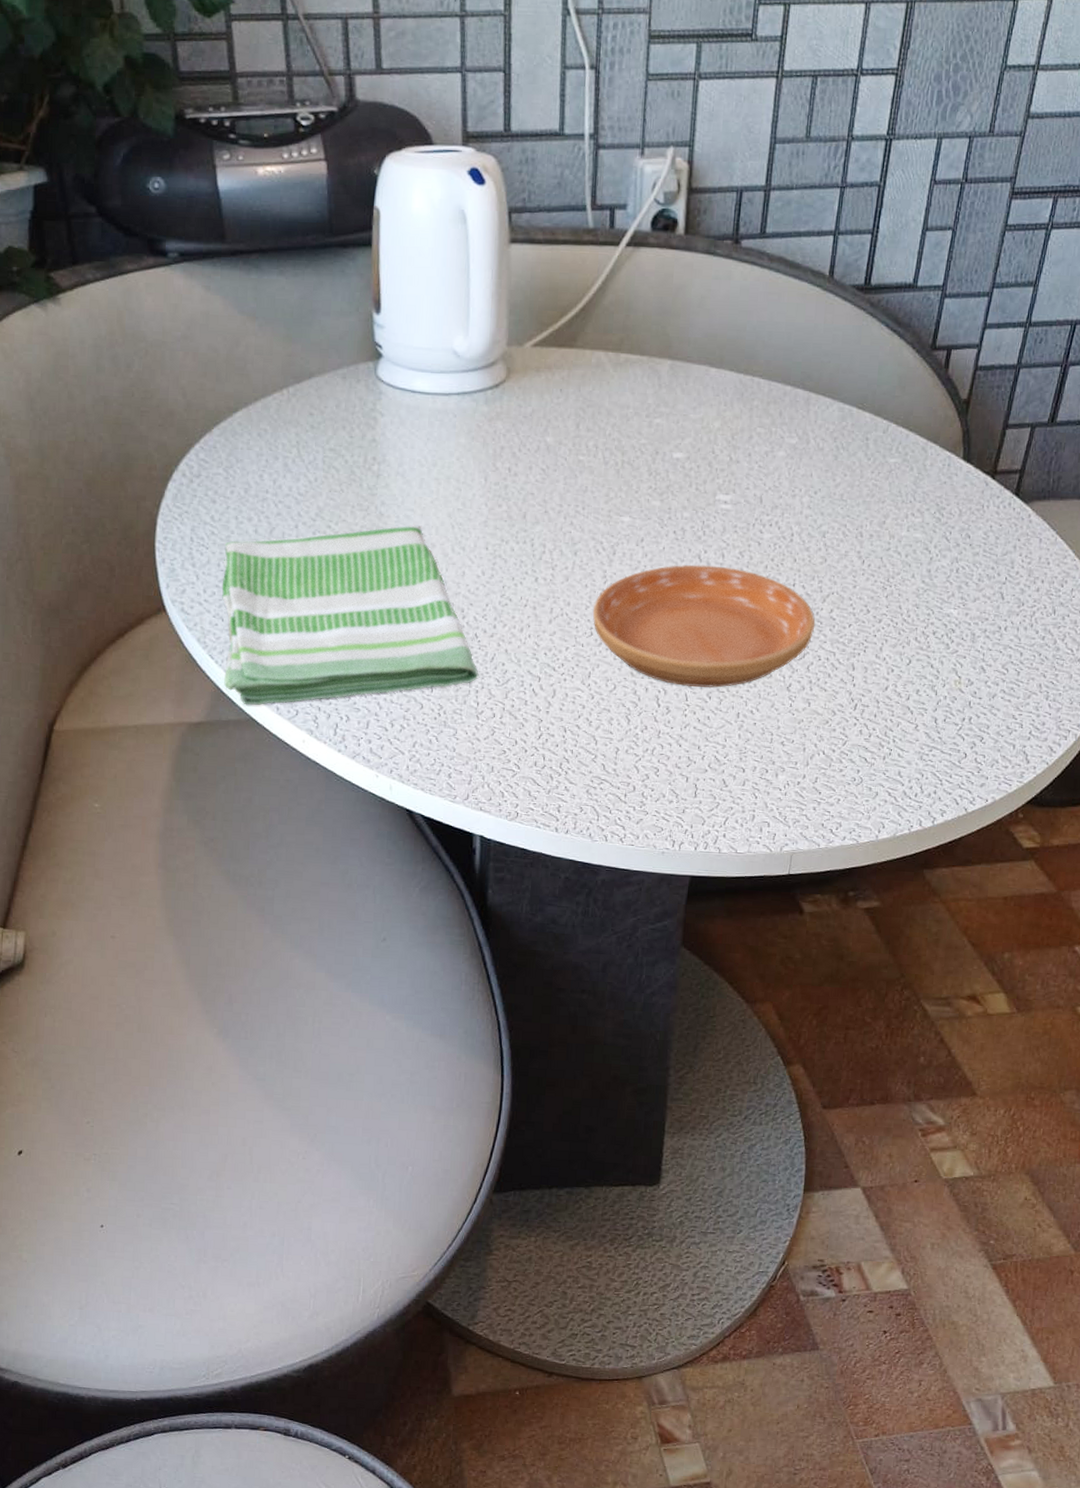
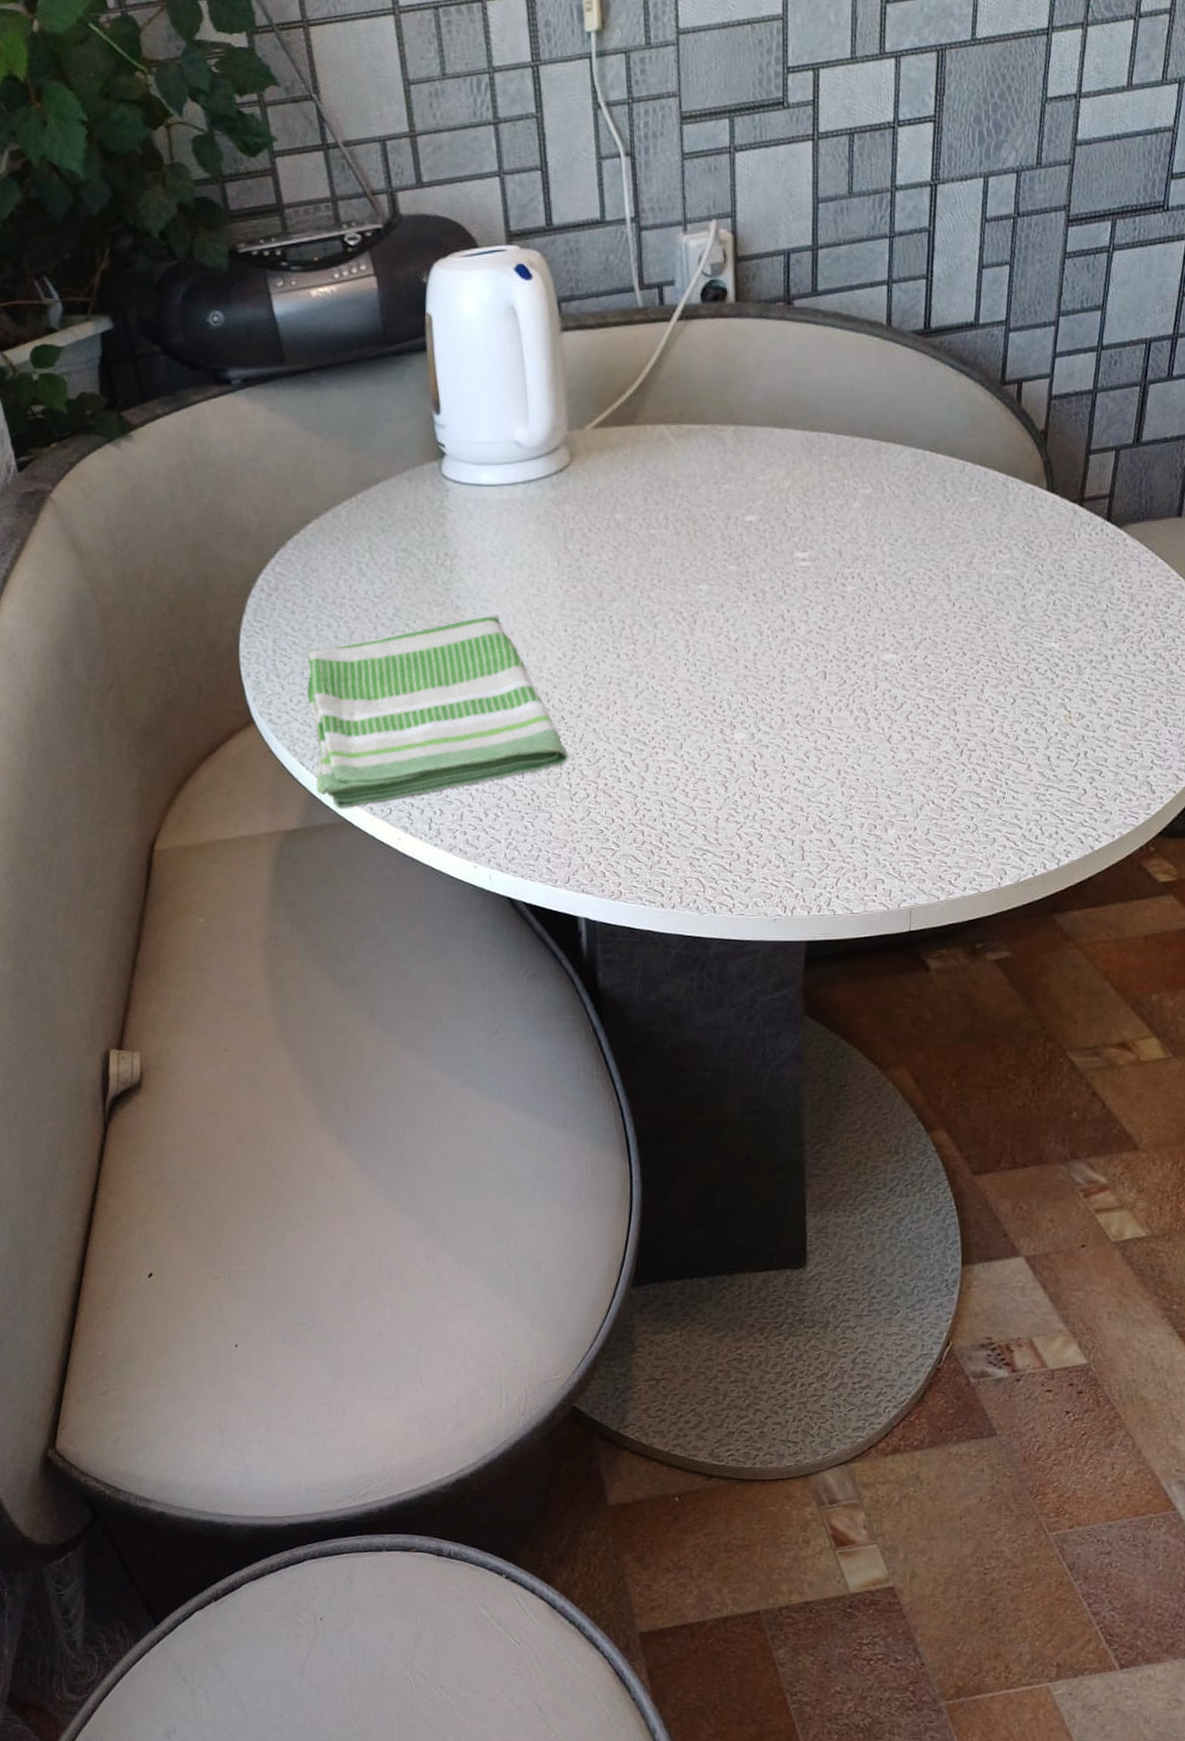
saucer: present [592,564,816,688] -> none [678,623,910,748]

